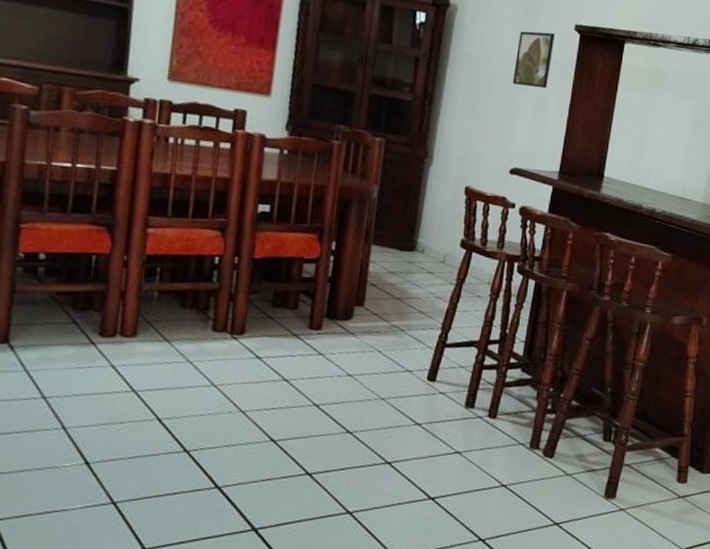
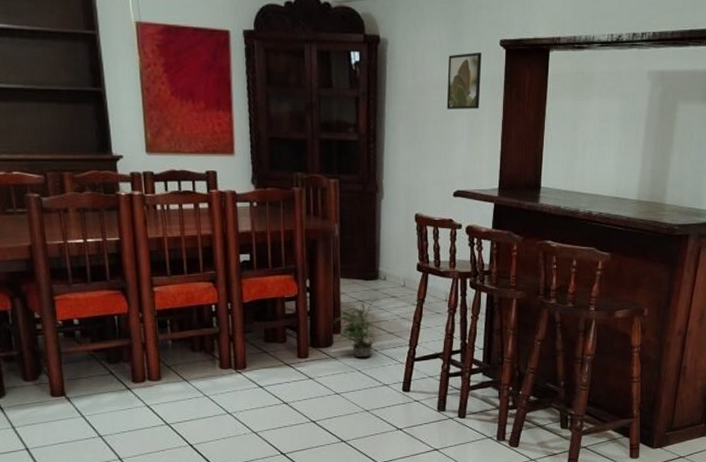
potted plant: none [357,273,414,337] -> present [334,299,380,358]

